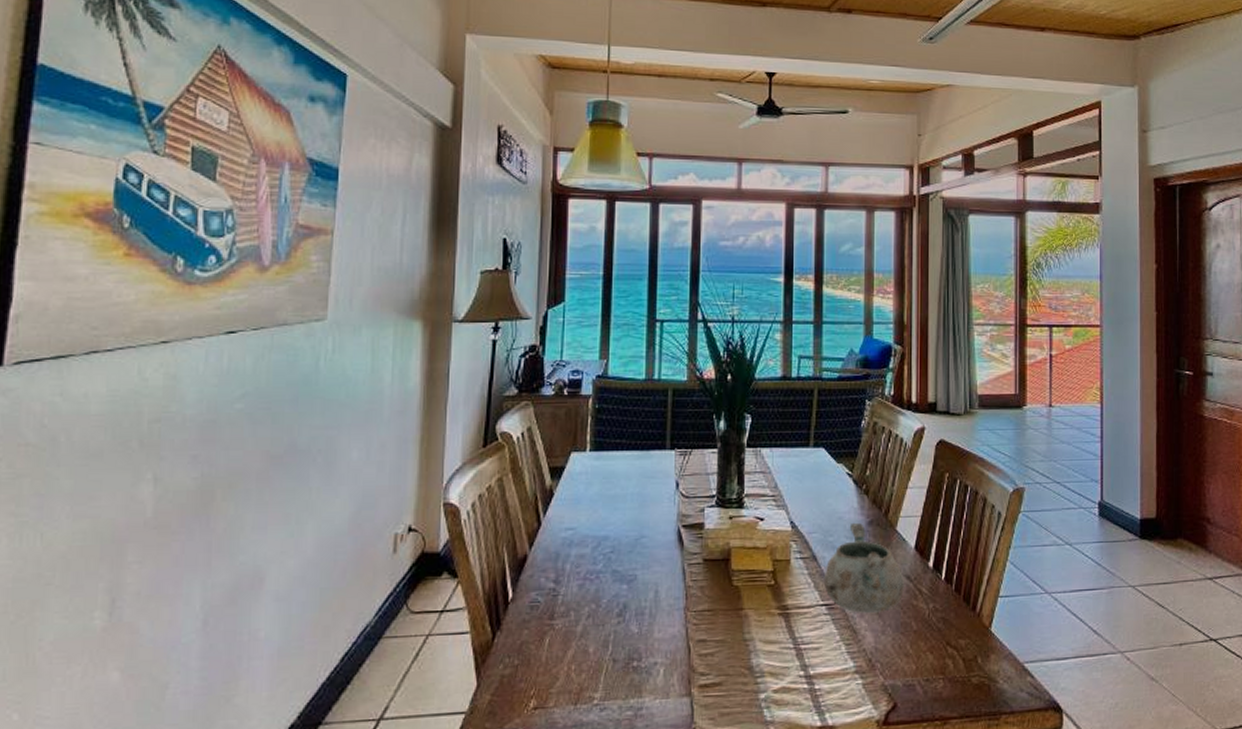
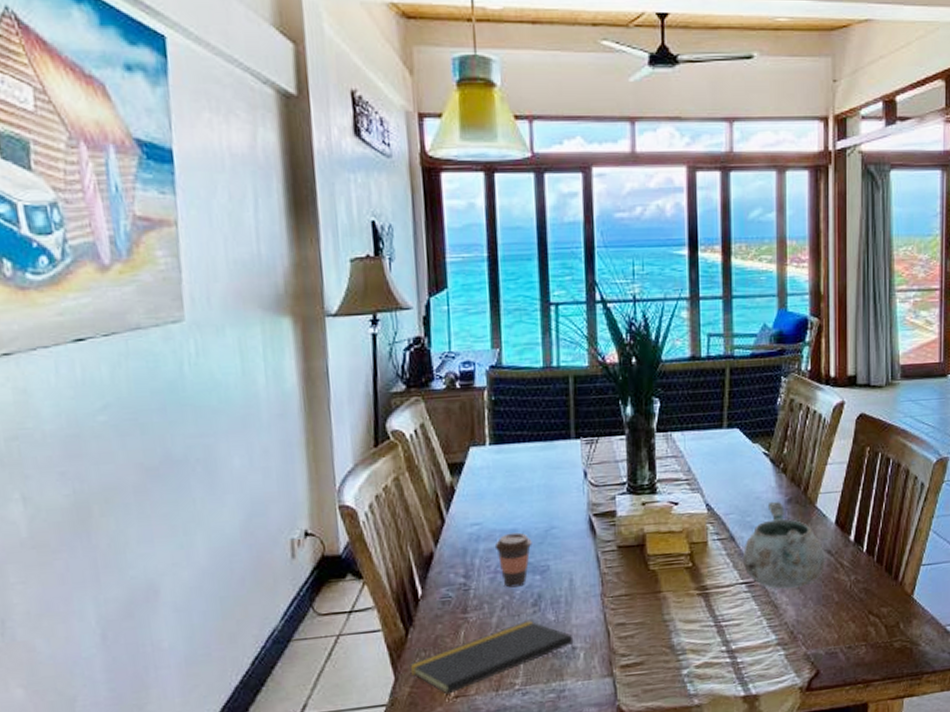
notepad: none [493,630,656,705] -> present [409,619,576,694]
coffee cup: none [586,539,622,596] -> present [494,532,532,588]

